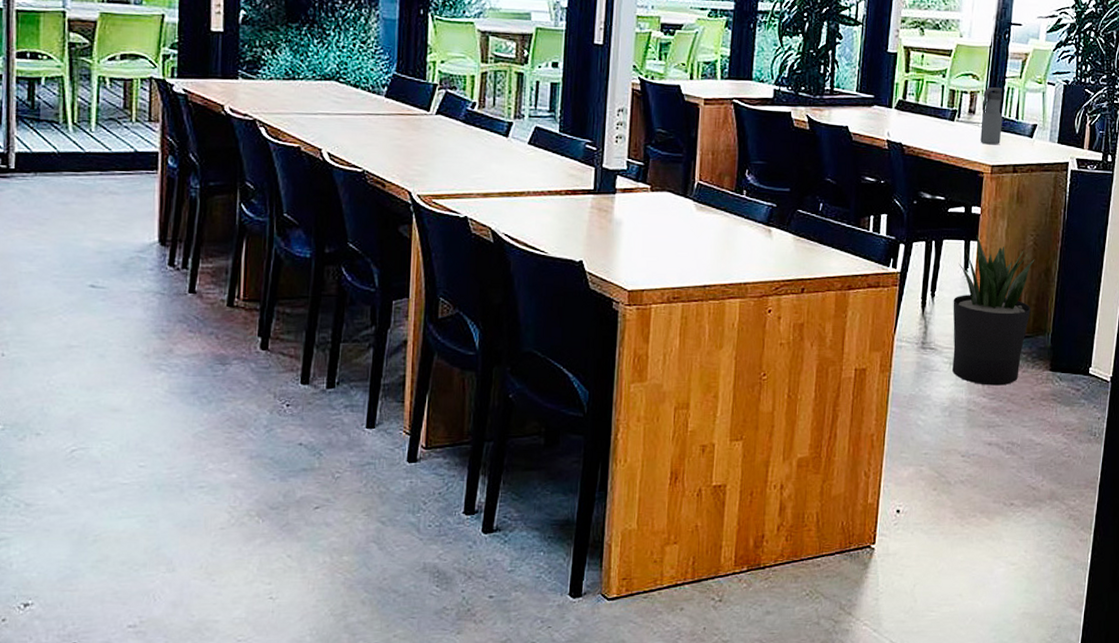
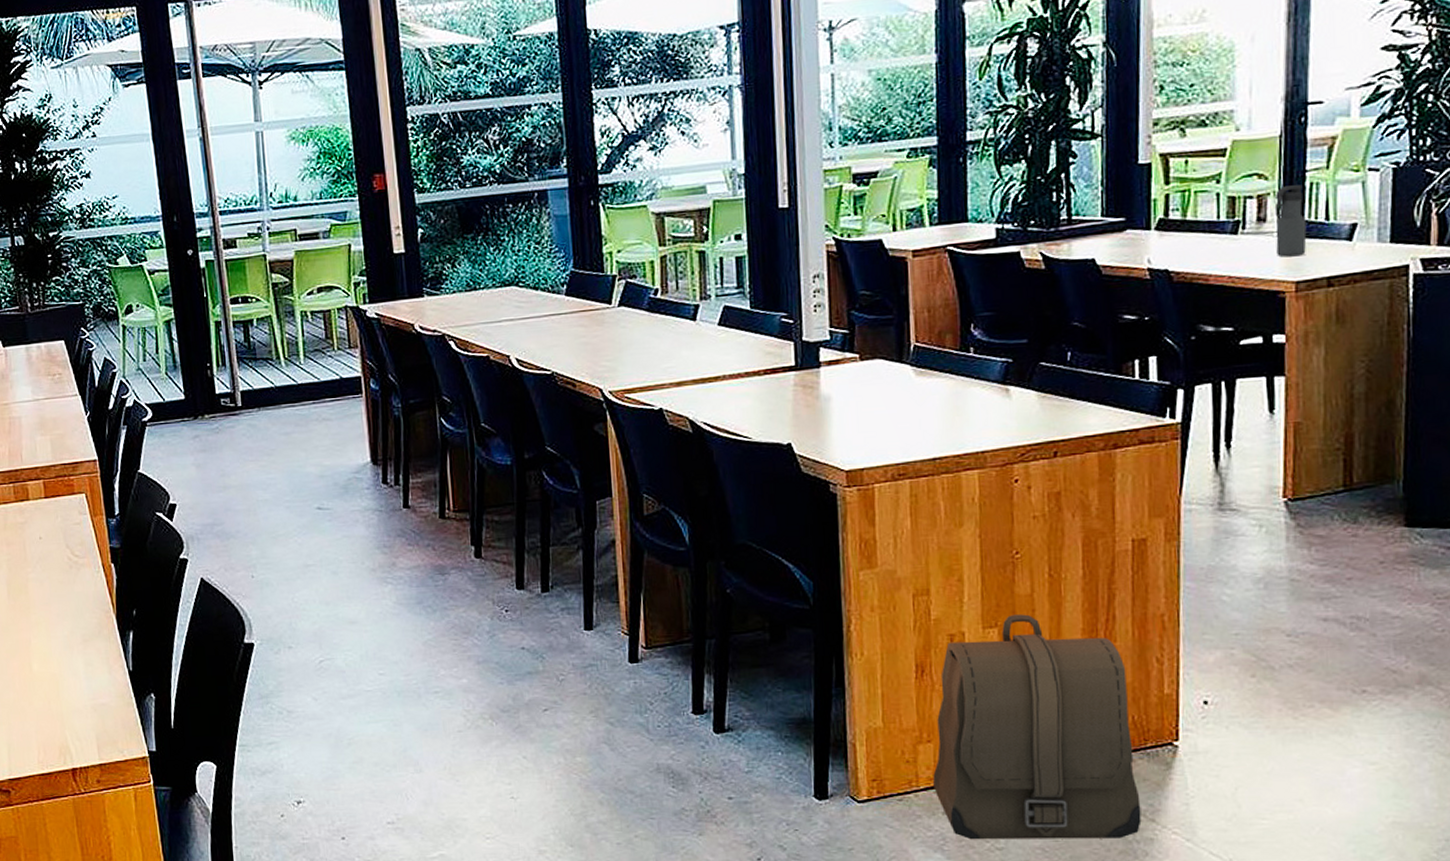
backpack: none [675,429,842,634] -> present [933,614,1142,840]
planter: present [952,235,1035,386] -> none [1257,368,1370,549]

